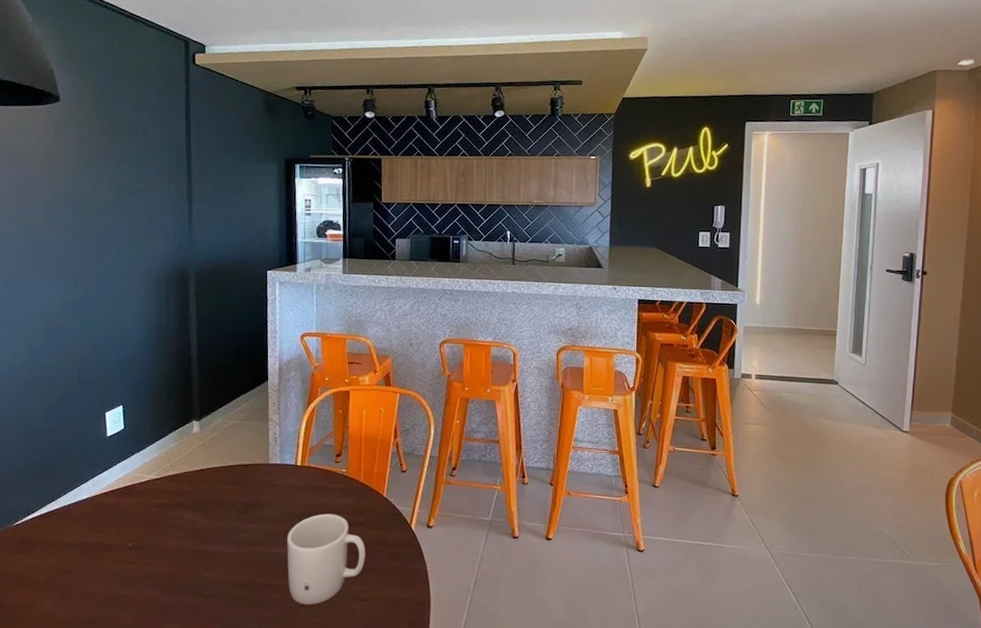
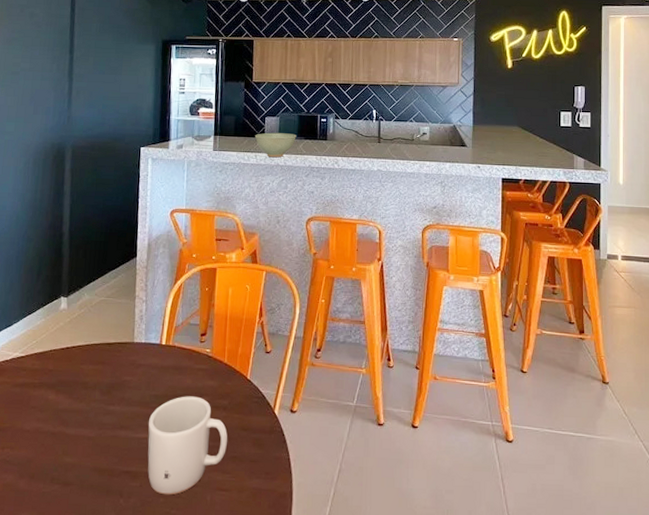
bowl: none [385,255,428,281] -> present [254,132,297,158]

